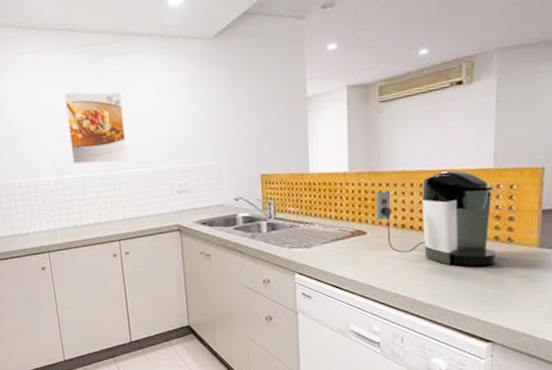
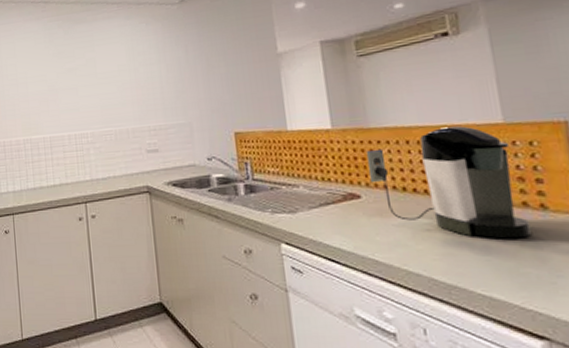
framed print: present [64,92,128,165] -> none [37,55,96,125]

